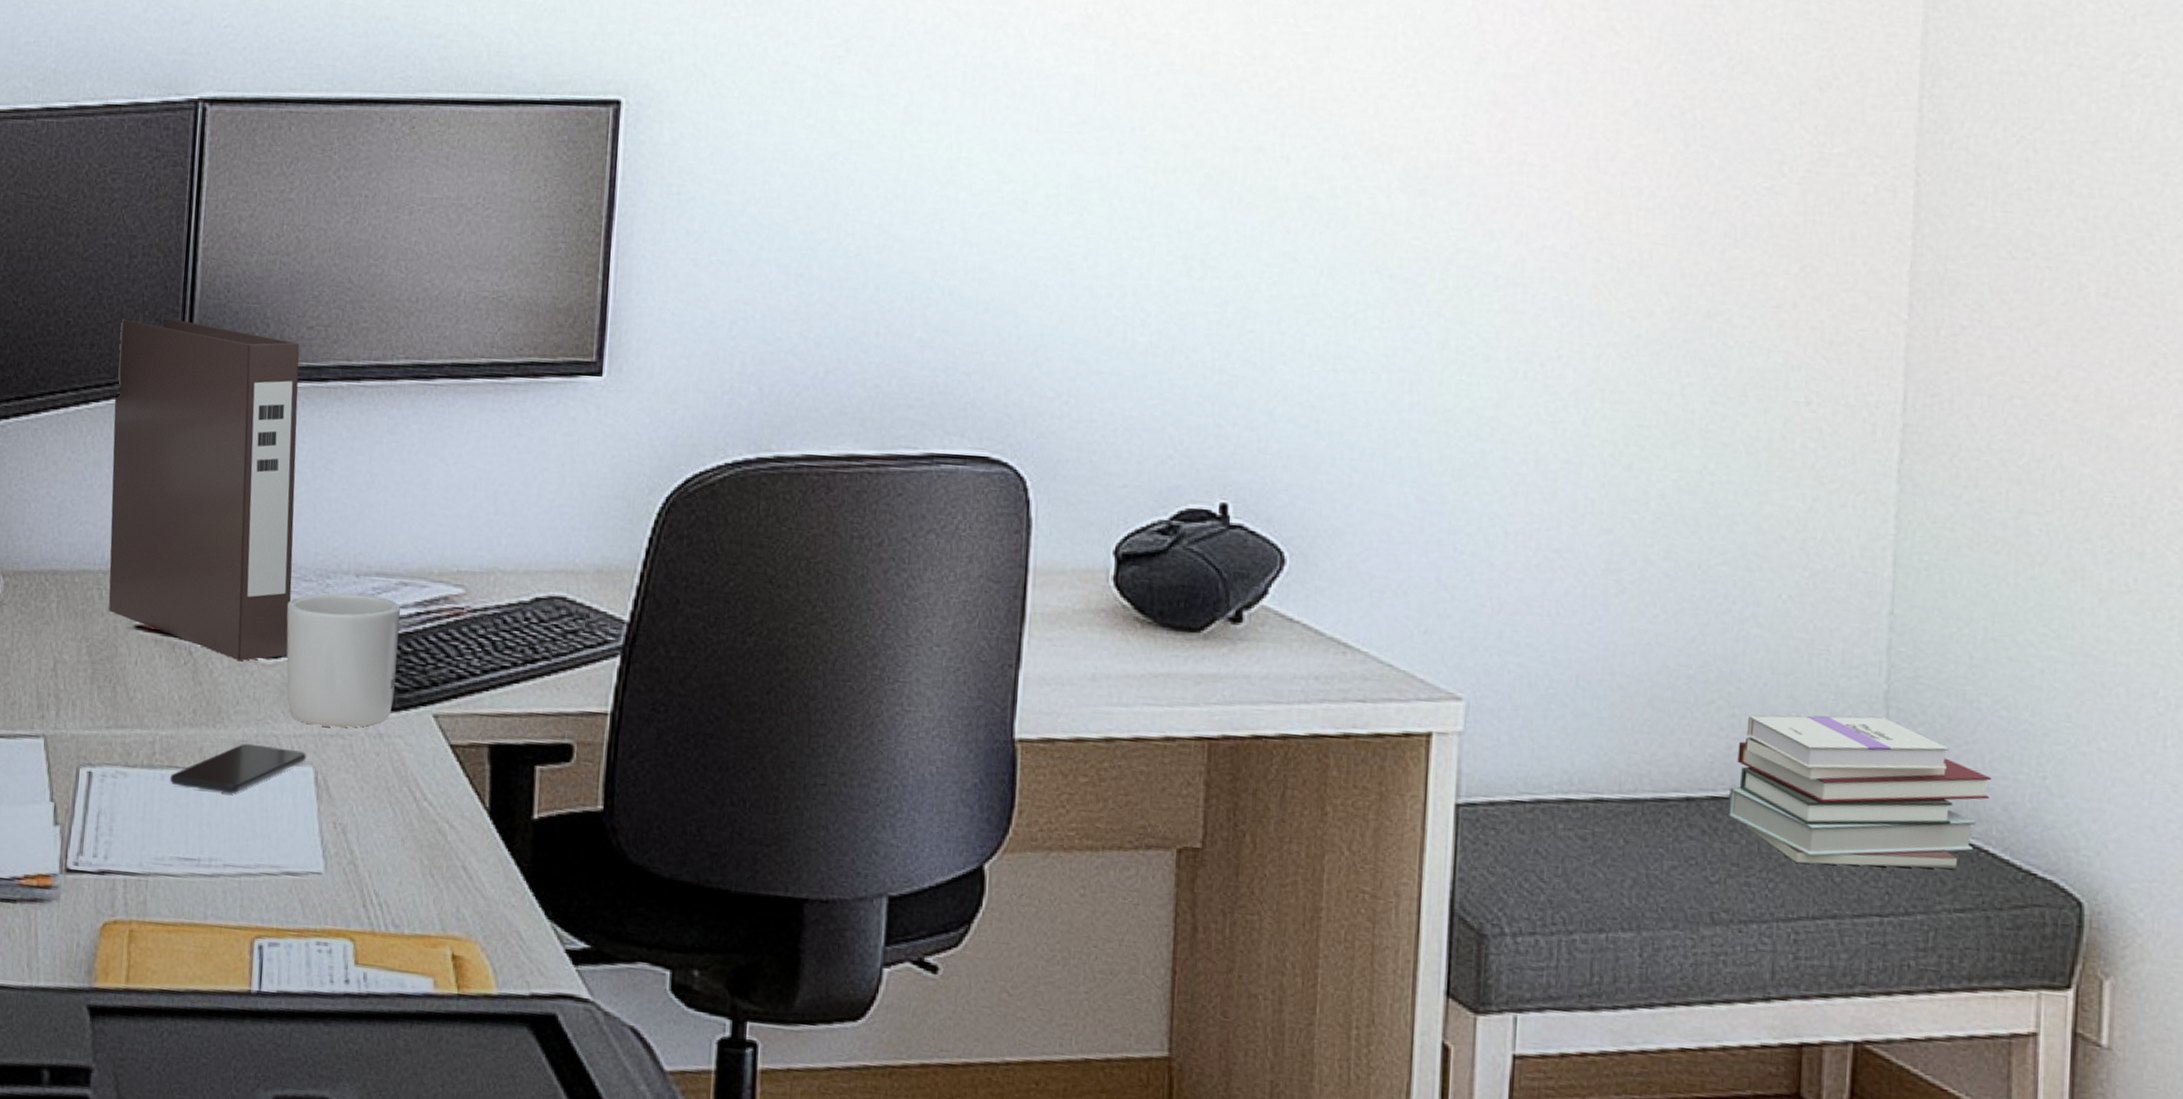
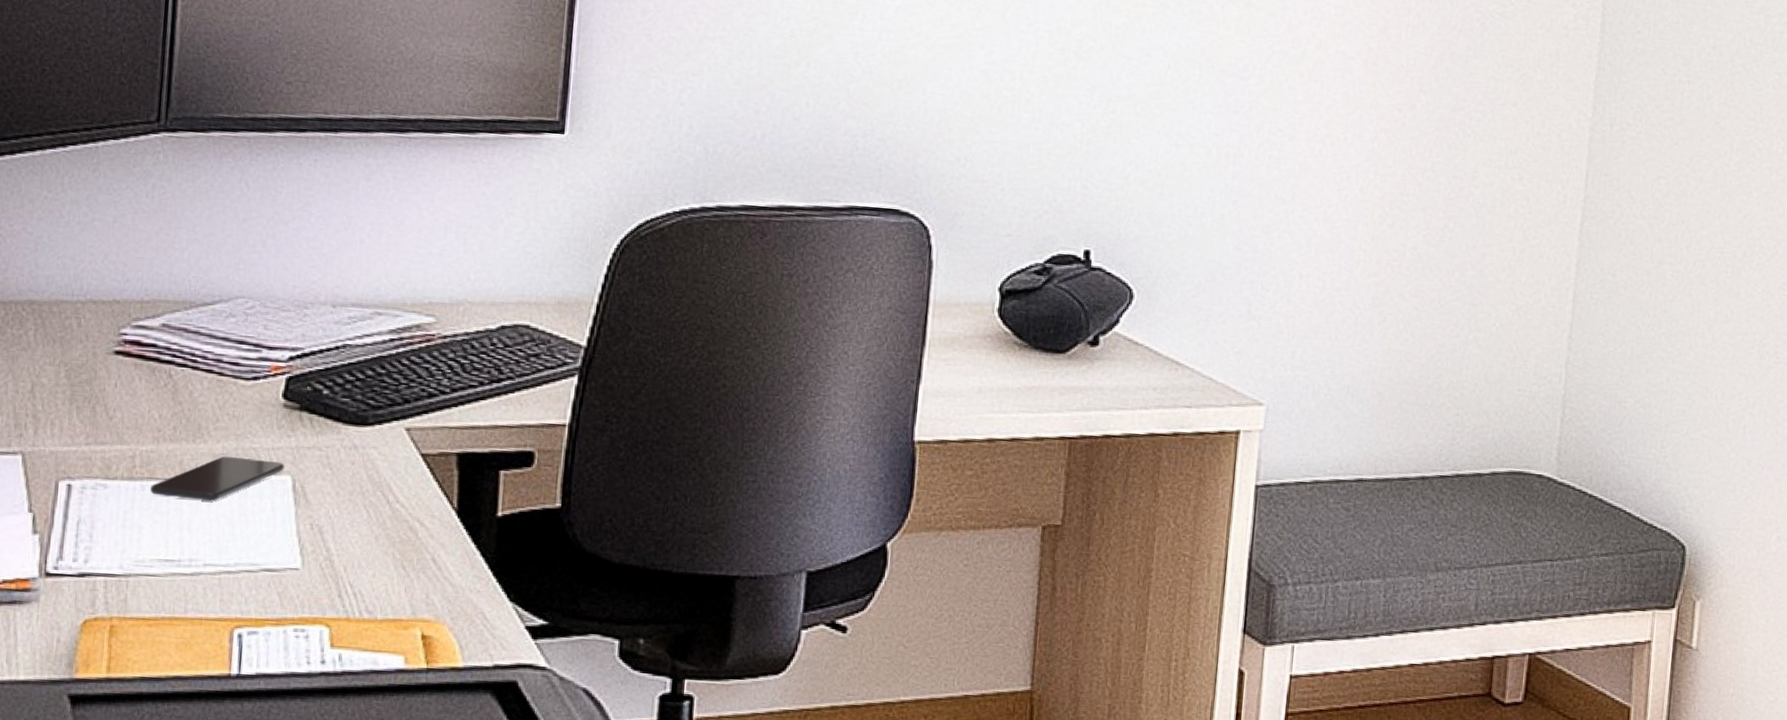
binder: present [108,317,300,661] -> none [87,68,278,382]
mug: present [286,593,400,728] -> none [265,322,375,441]
books: present [1727,715,1992,870] -> none [1450,413,1631,525]

